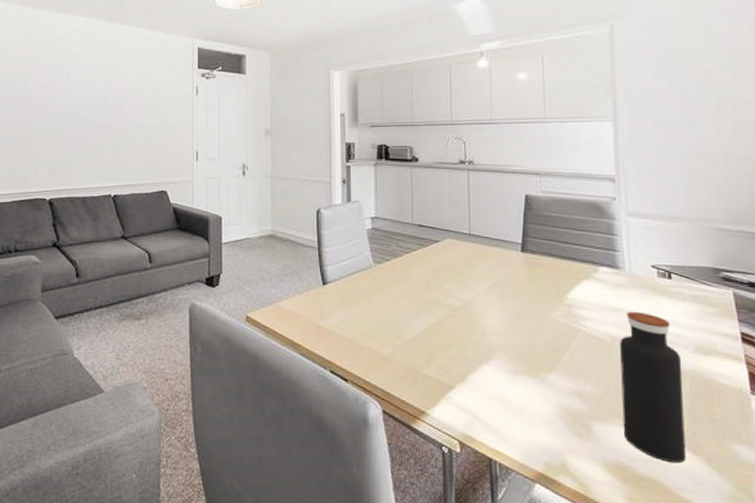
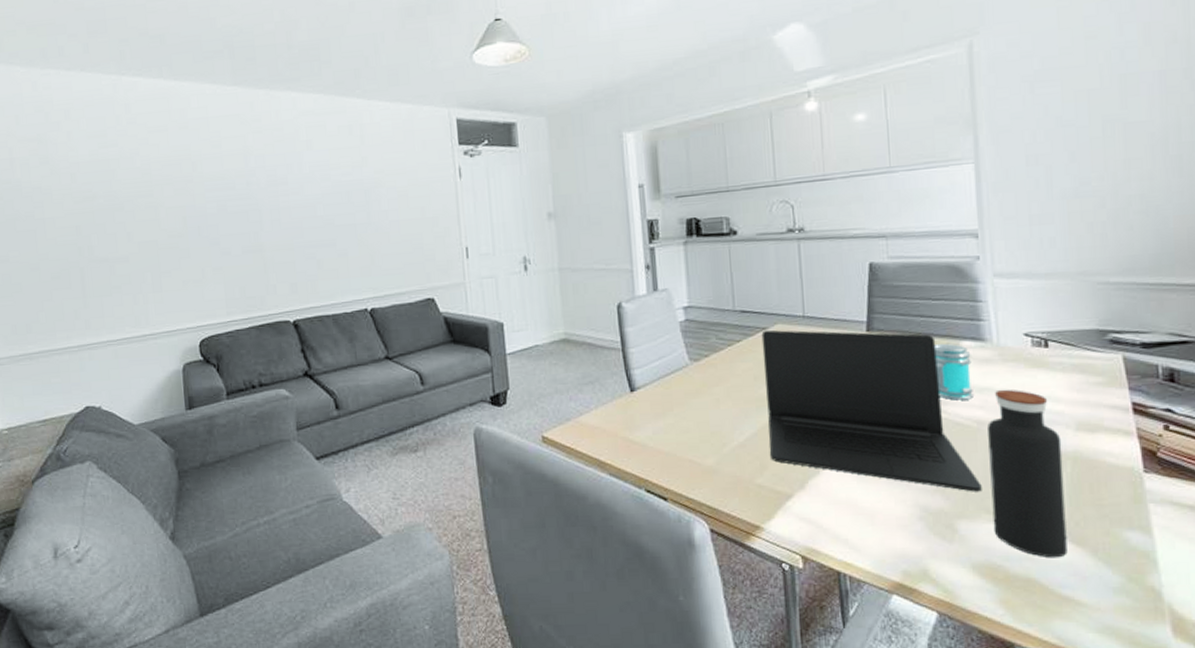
laptop: none [434,242,614,399] -> present [761,329,982,492]
jar: none [577,267,608,318] -> present [934,343,973,401]

